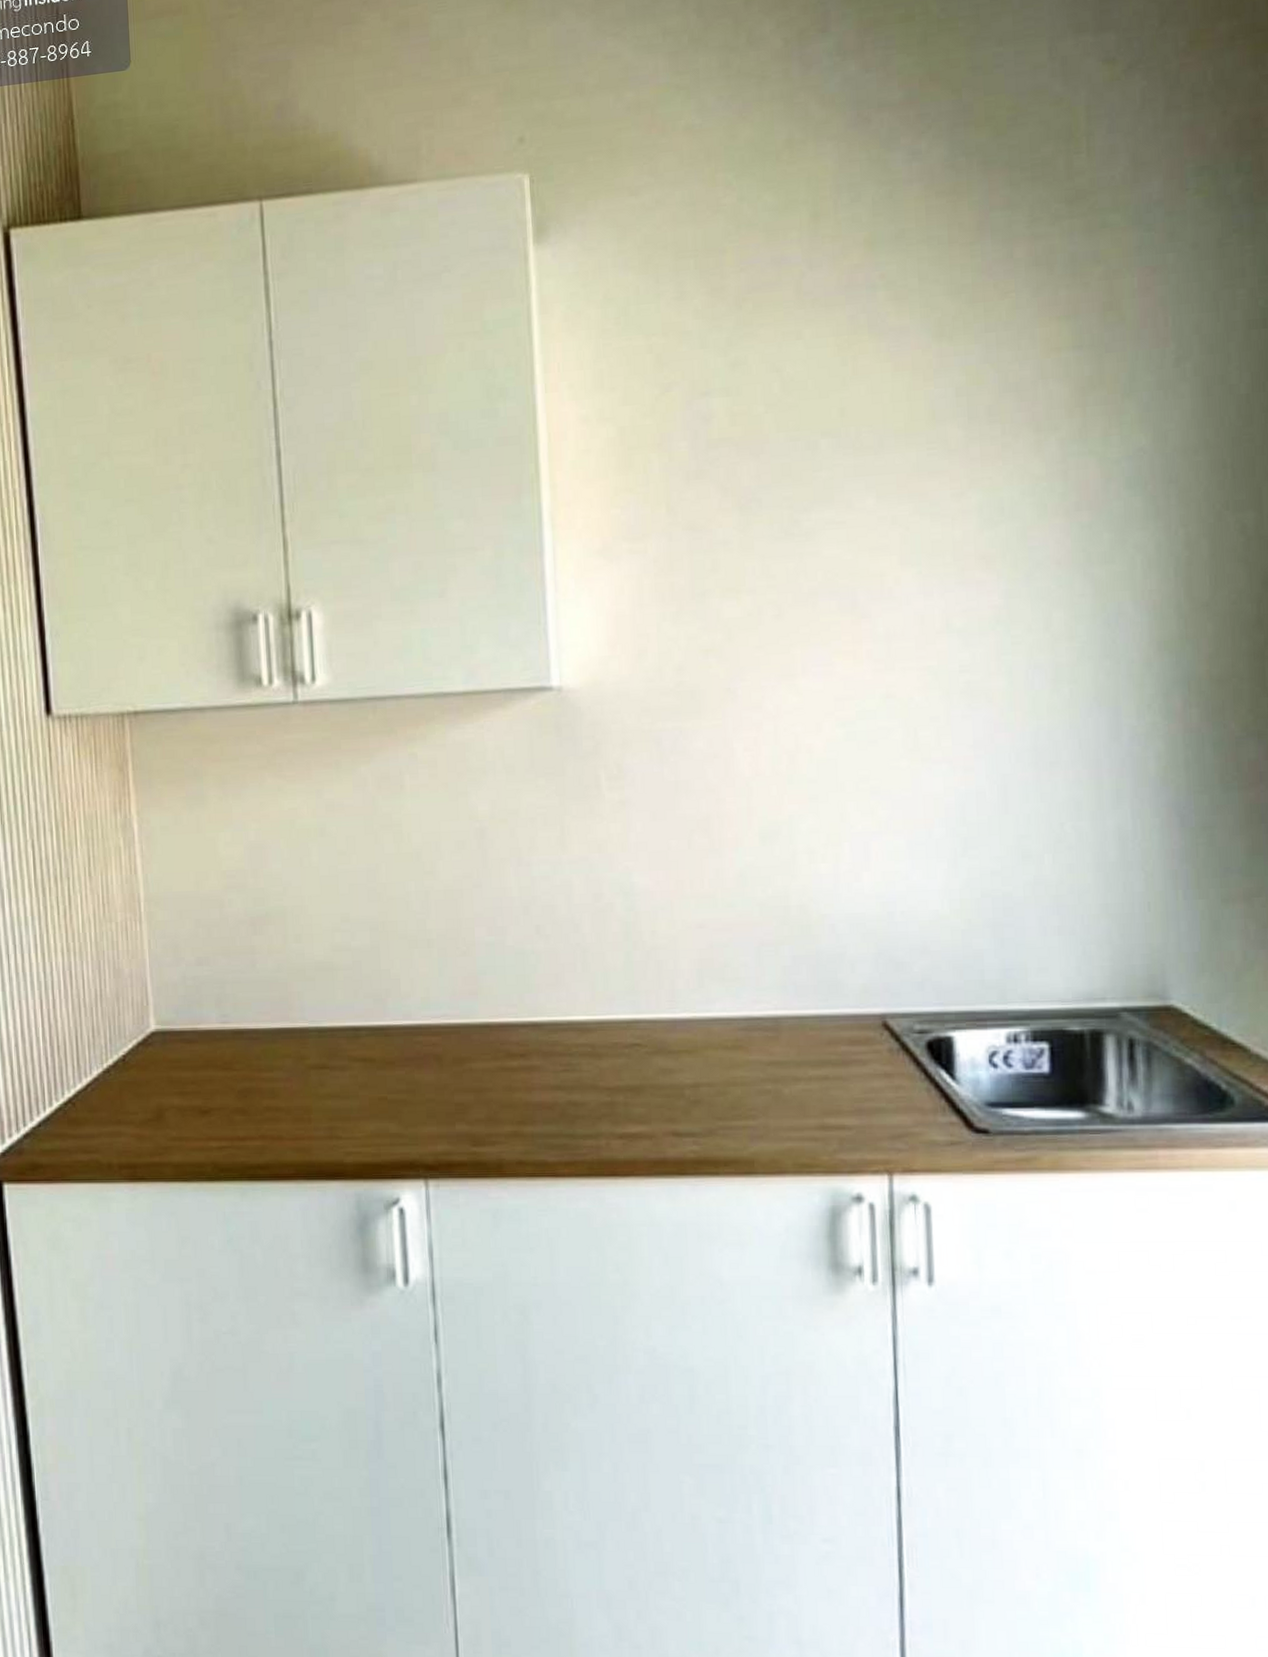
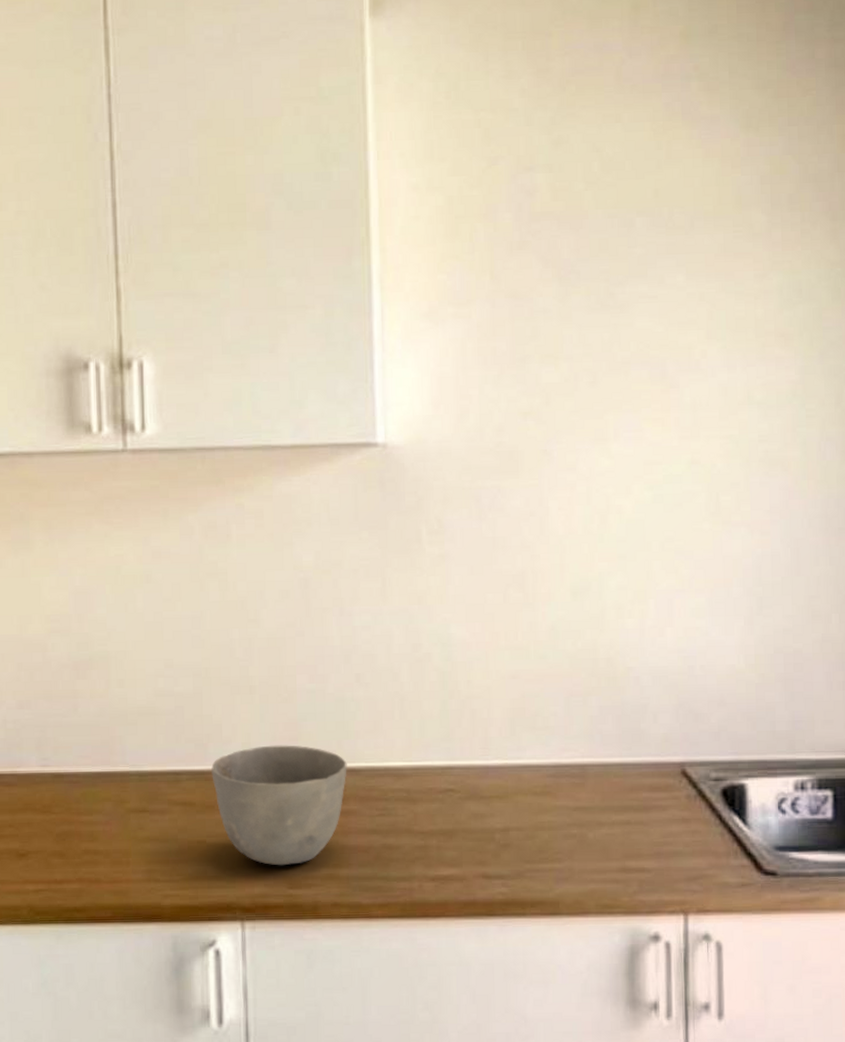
bowl: none [391,999,529,1123] -> present [211,745,347,866]

